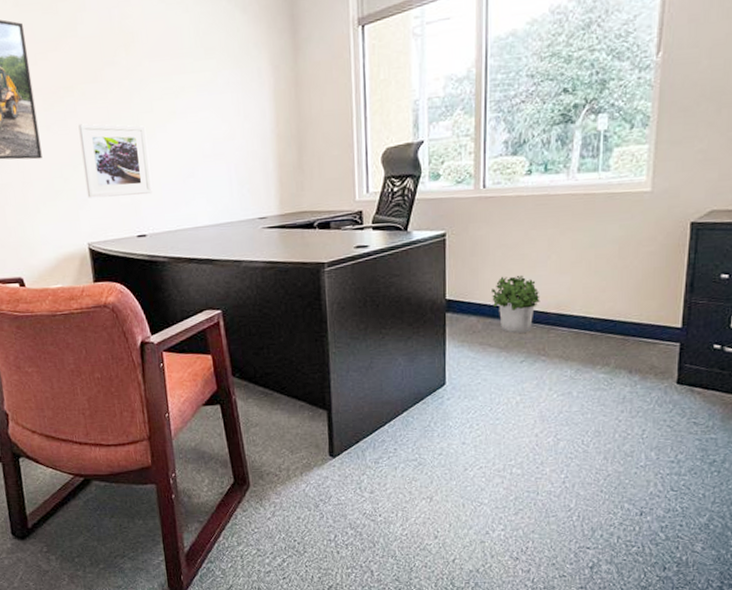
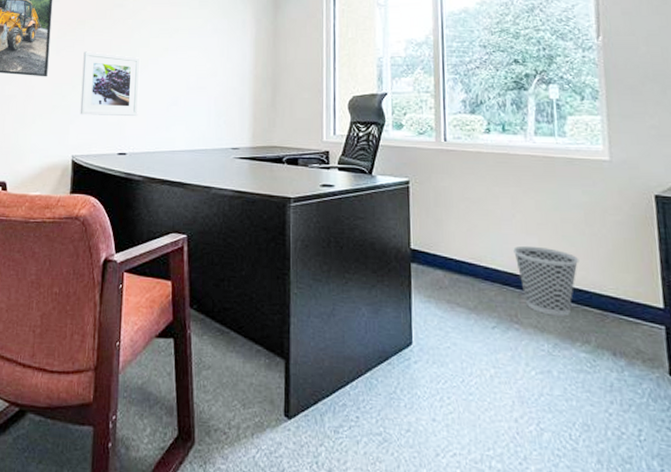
potted plant: present [492,276,540,333] -> none [457,230,508,295]
wastebasket: none [546,284,609,345] -> present [513,245,579,316]

